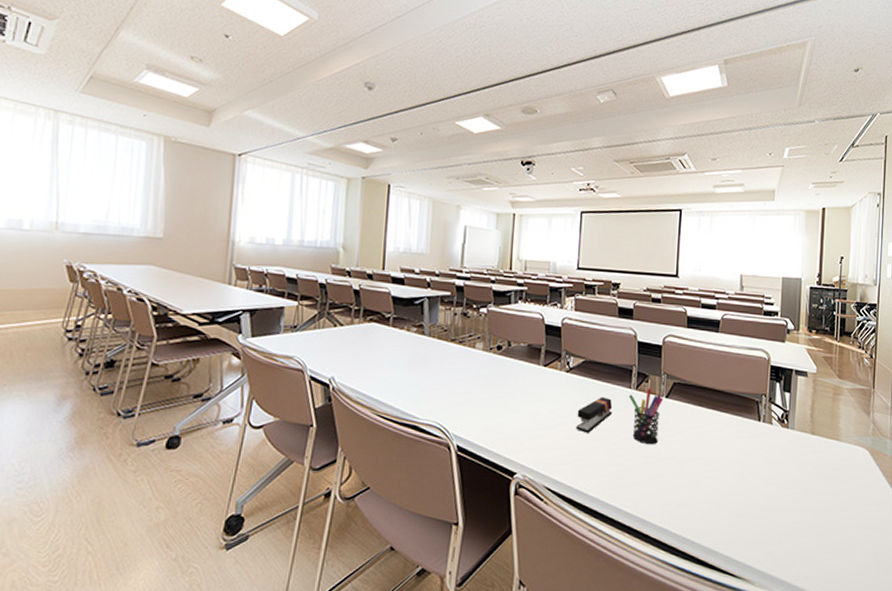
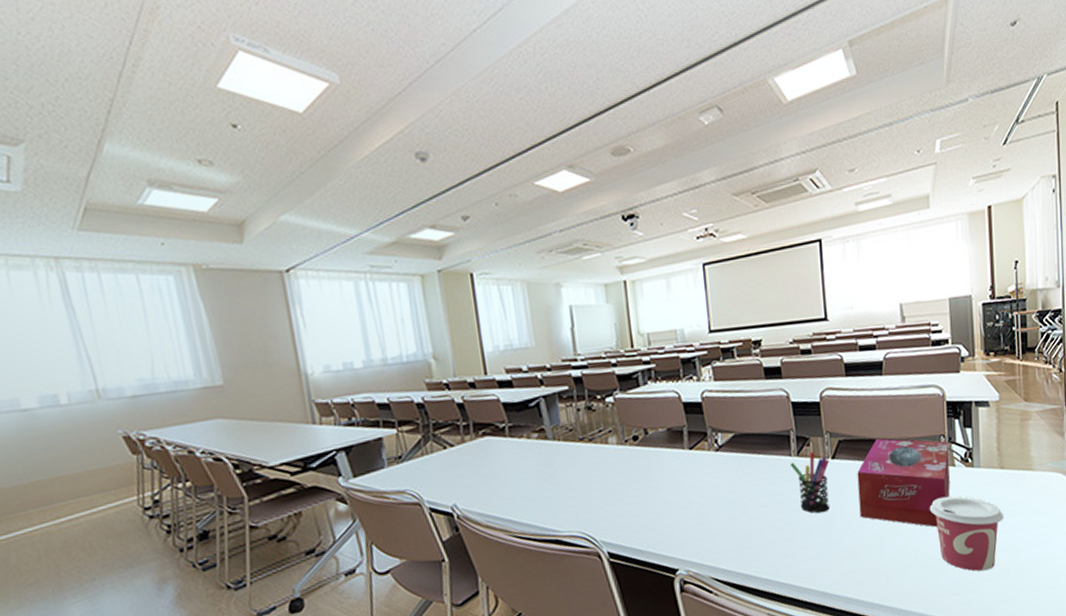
stapler: present [576,397,613,433] -> none [735,470,775,514]
tissue box: none [684,388,768,477] -> present [857,438,950,527]
cup: none [745,450,811,526] -> present [929,495,1004,572]

